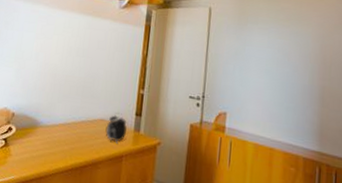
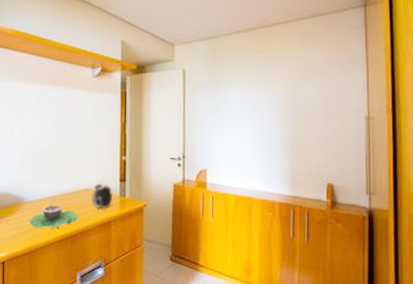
succulent planter: none [41,131,90,157] -> present [28,205,78,229]

